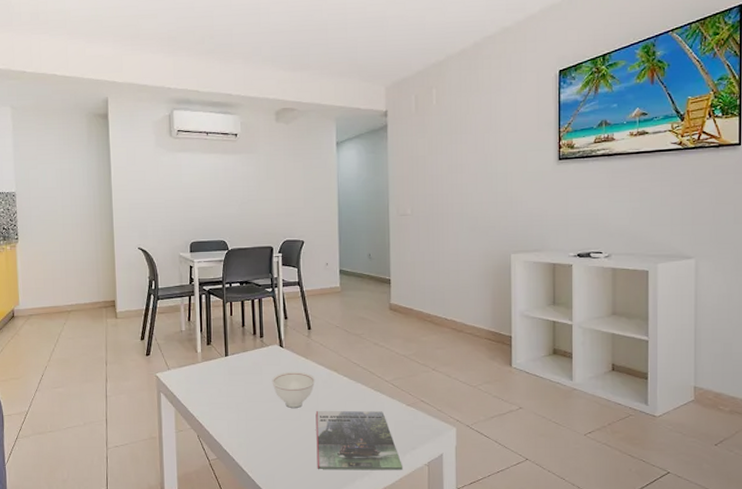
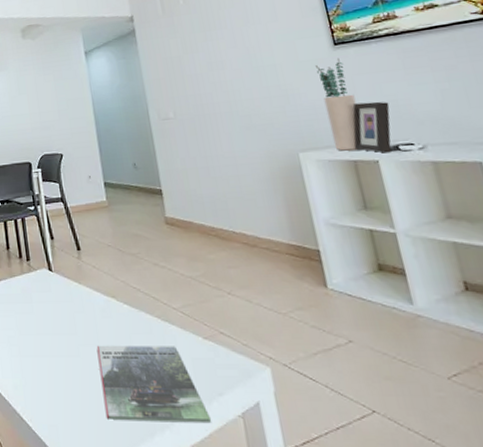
bowl: present [272,371,316,408] -> none [43,298,93,342]
vase: none [540,171,566,255] -> present [316,57,359,151]
picture frame: none [556,214,591,259] -> present [353,101,392,153]

